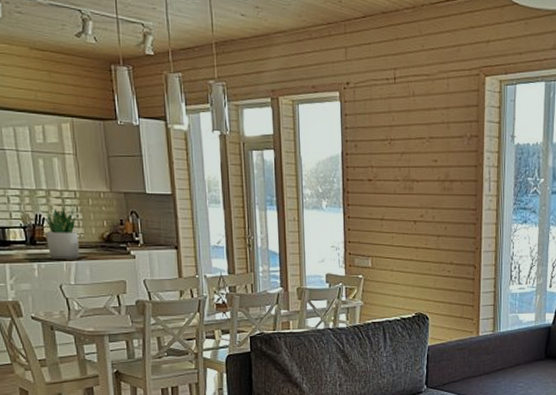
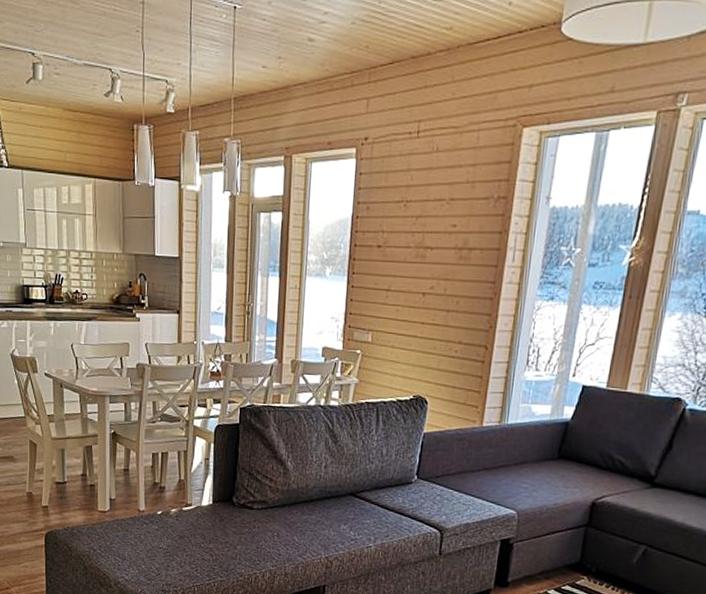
planter: present [45,206,80,260] -> none [63,267,91,320]

